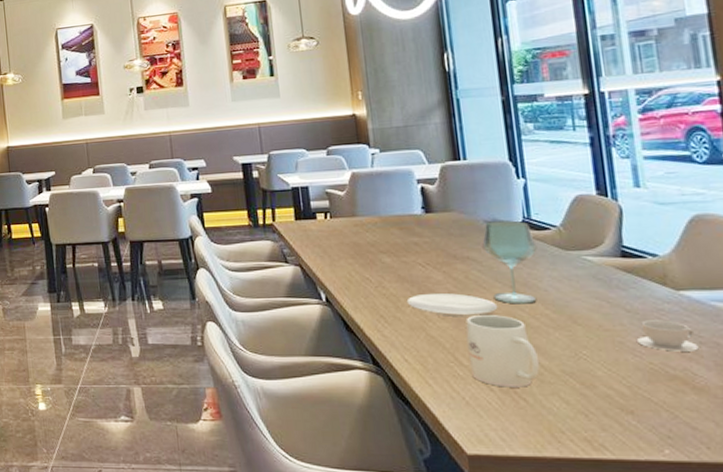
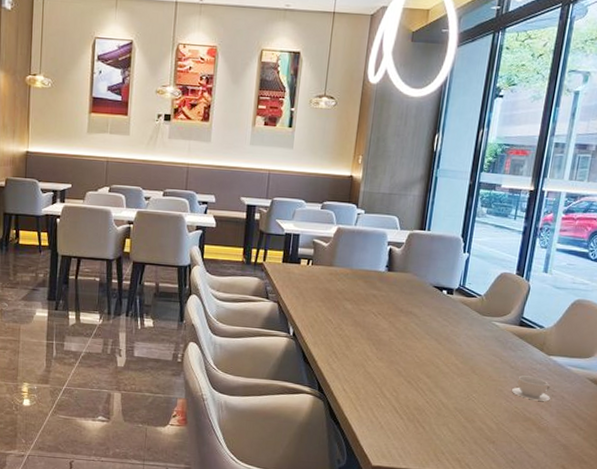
plate: present [406,292,498,316] -> none [356,337,423,360]
mug: present [465,315,541,387] -> none [390,359,442,418]
wine glass: present [482,220,537,304] -> none [421,285,463,355]

